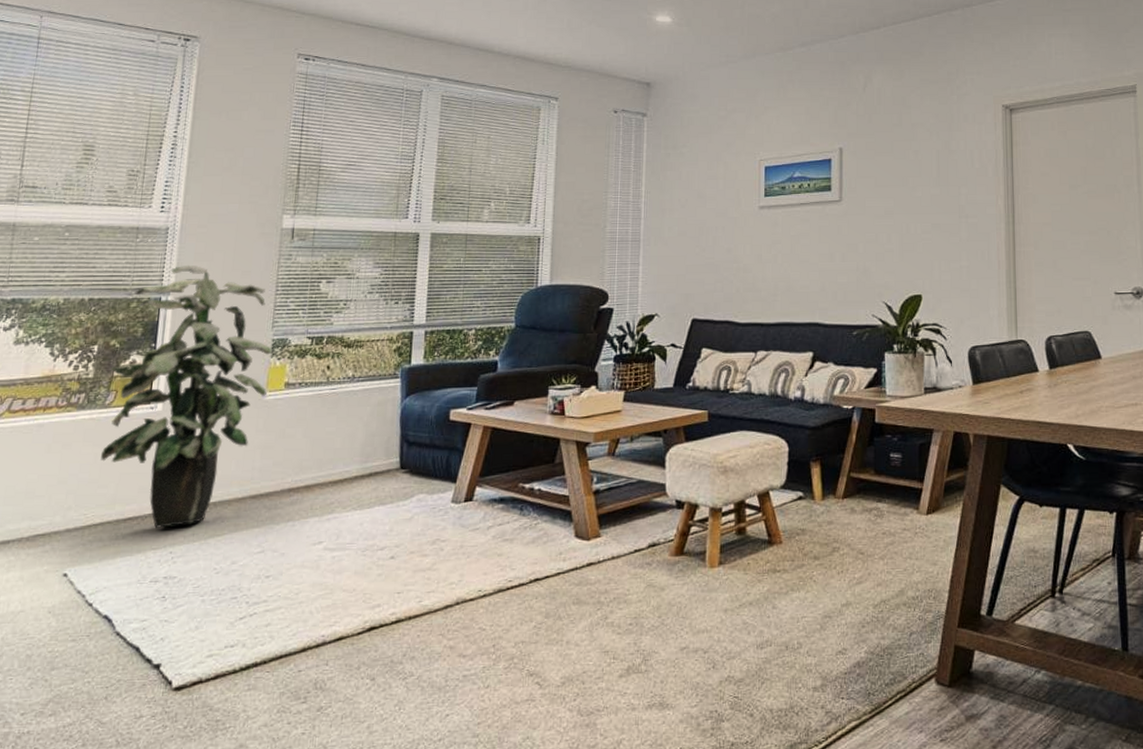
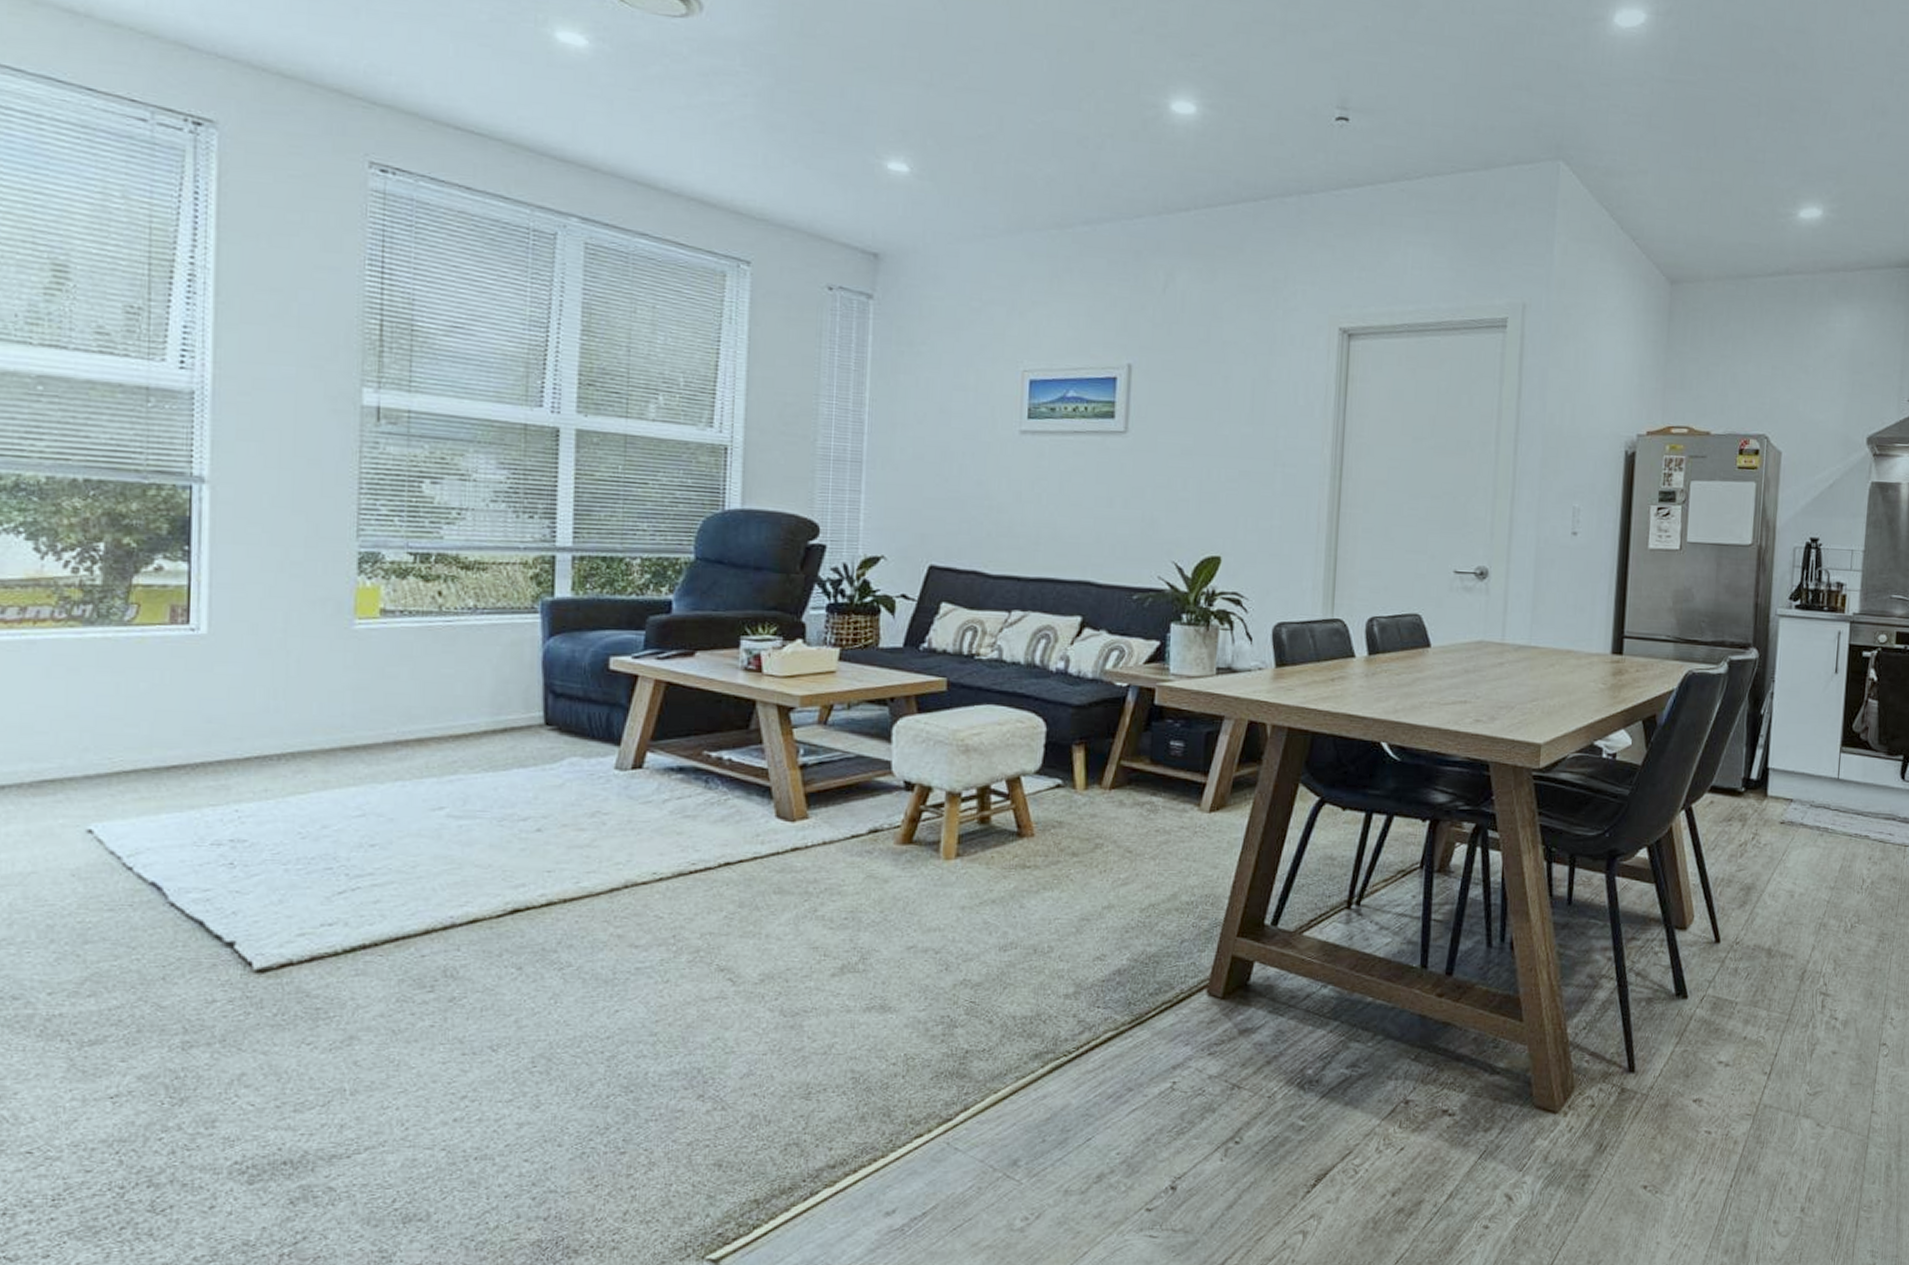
indoor plant: present [101,264,272,528] -> none [125,444,359,780]

